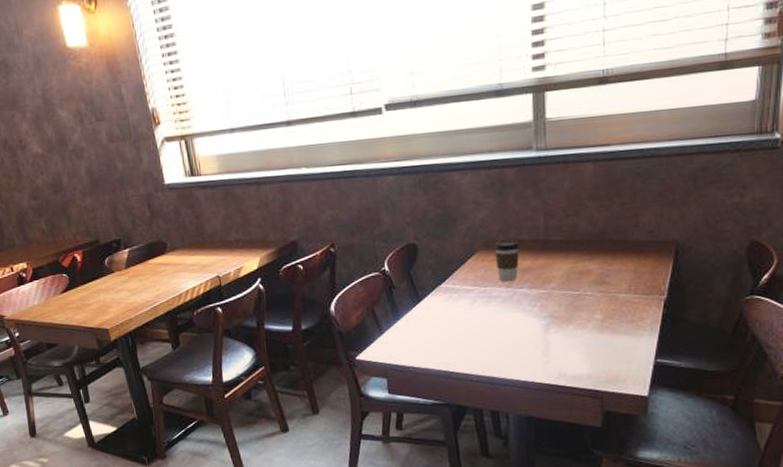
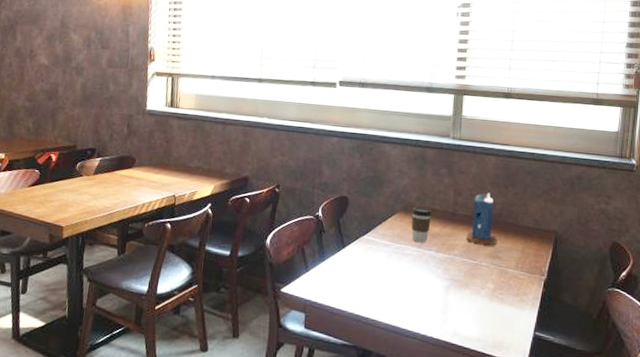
candle: none [564,208,602,271] -> present [466,192,497,245]

